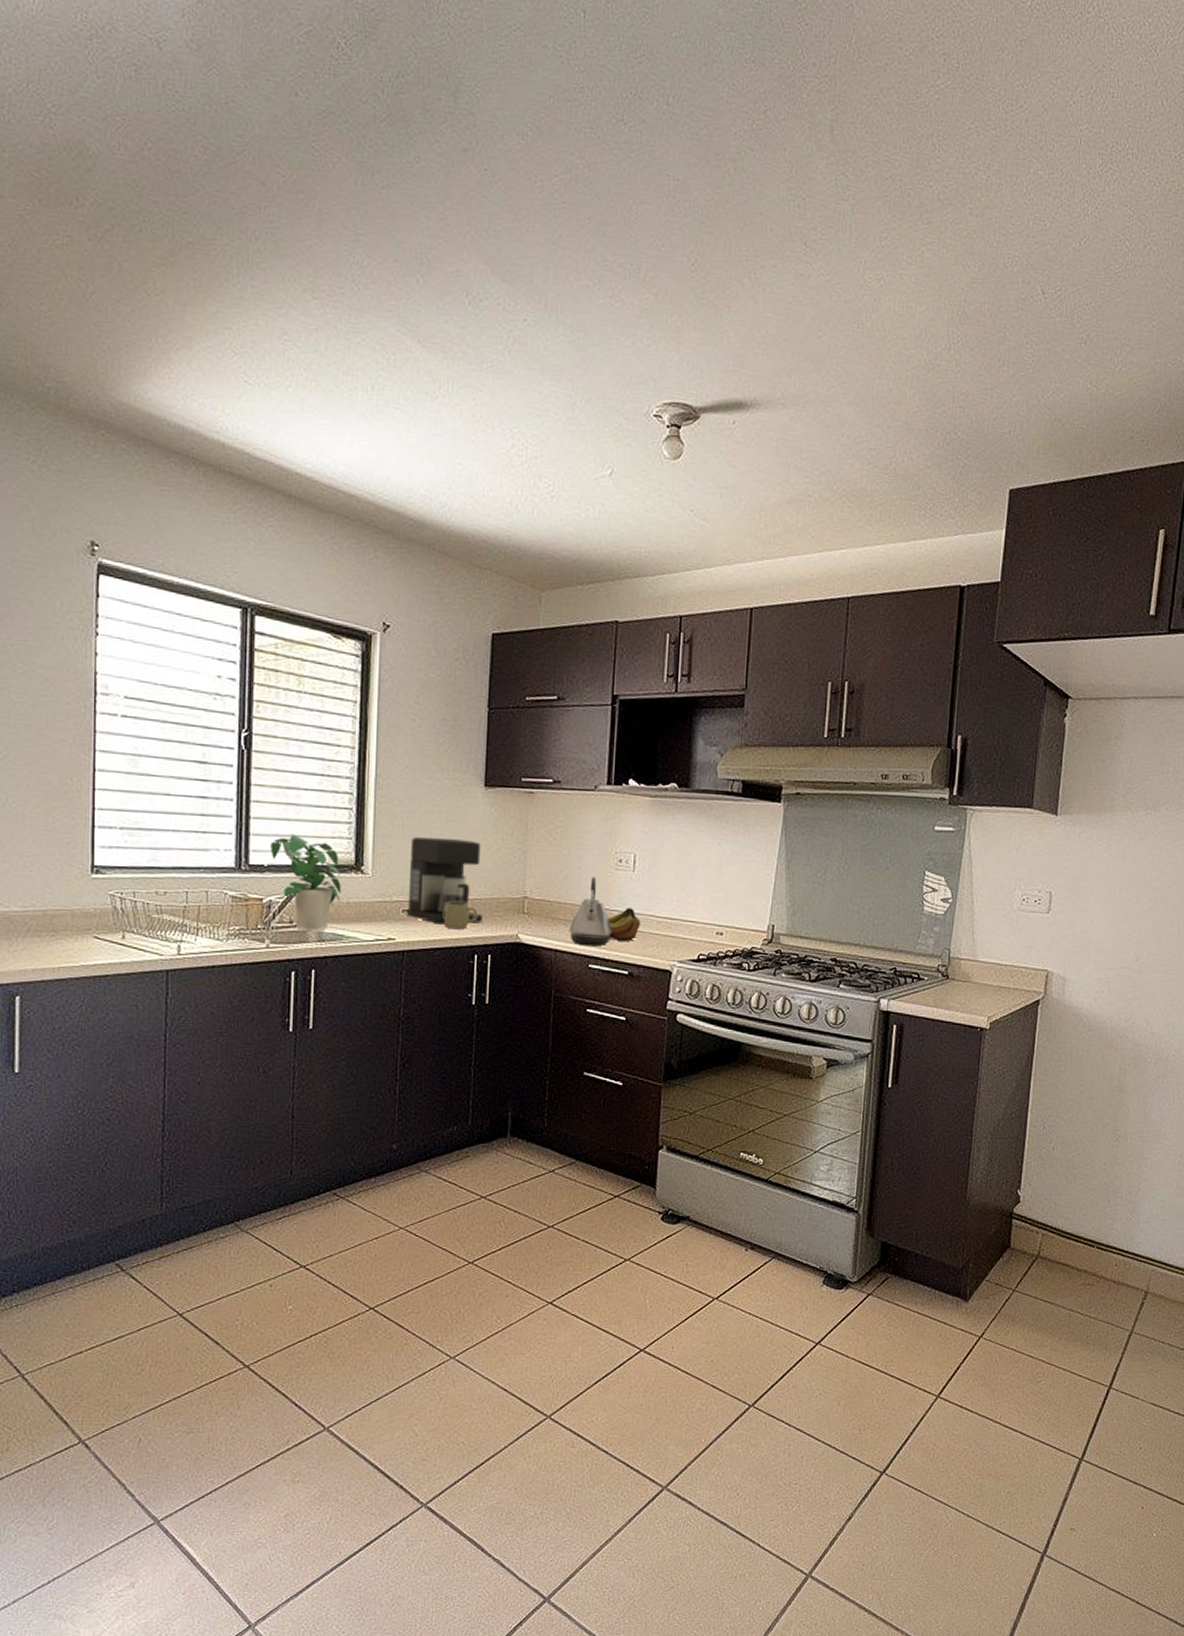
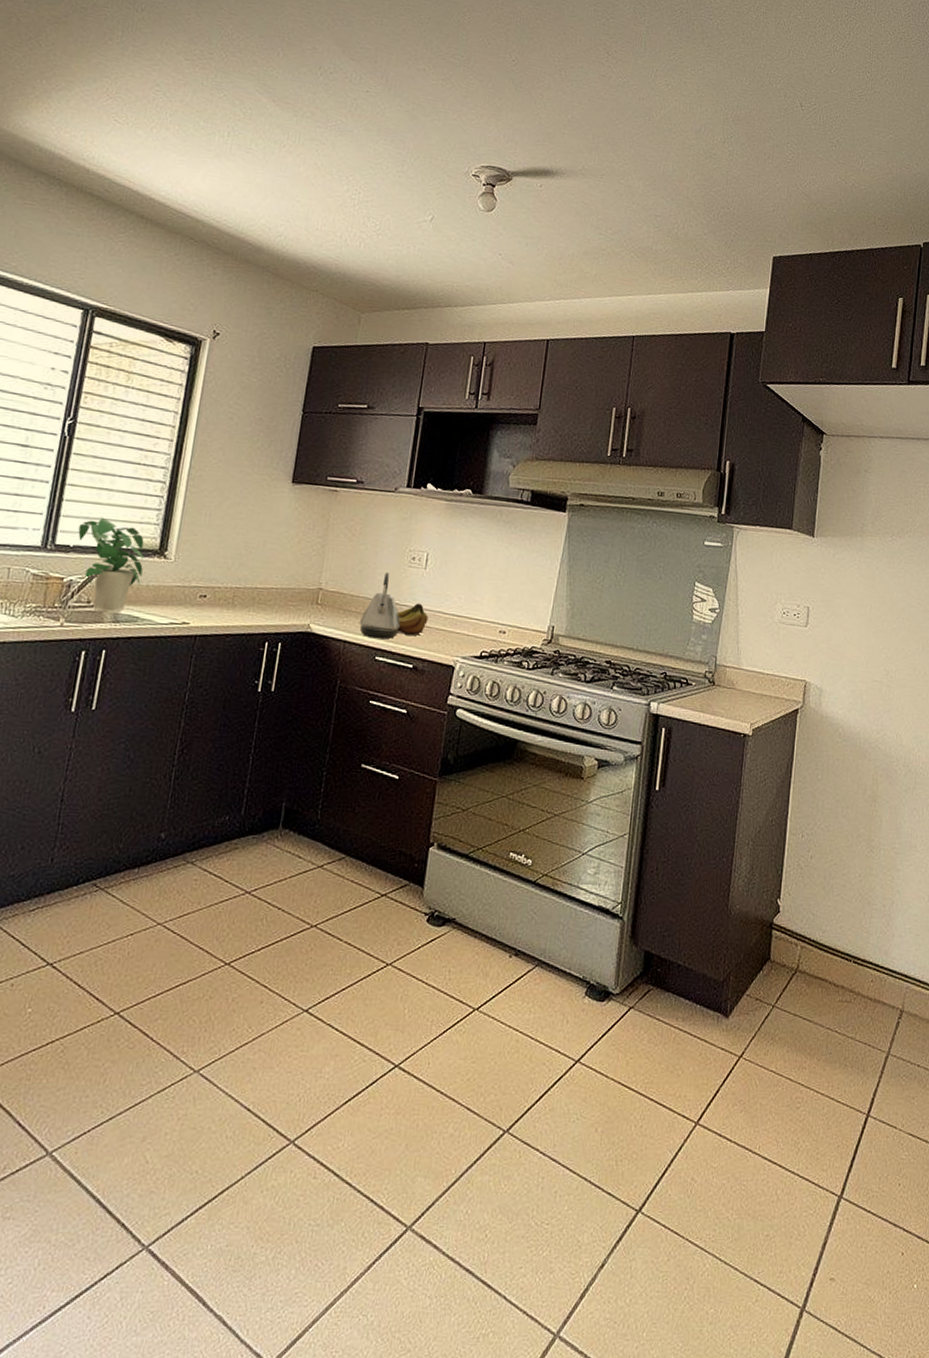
coffee maker: present [406,837,483,925] -> none [203,526,283,612]
mug: present [443,901,478,929] -> none [238,589,273,616]

